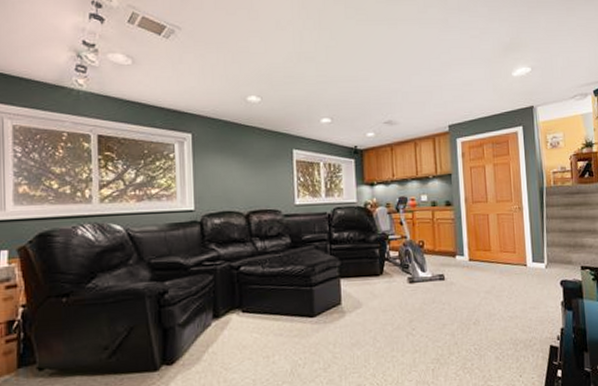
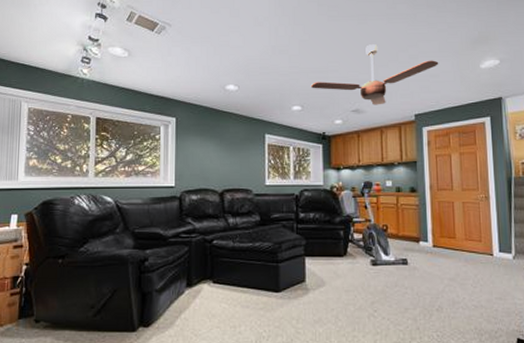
ceiling fan: none [340,51,472,116] -> present [310,44,439,105]

